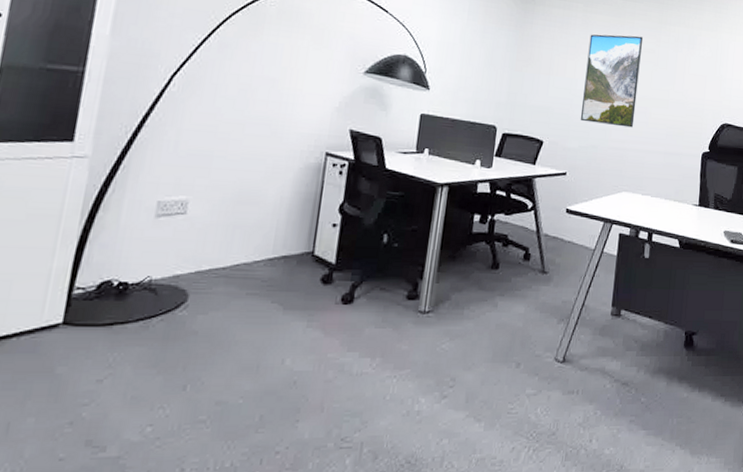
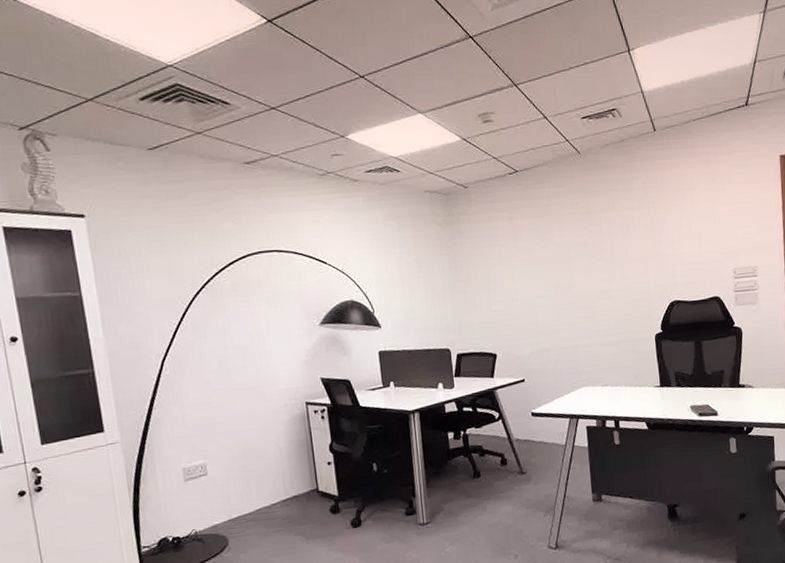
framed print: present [580,34,644,128] -> none [520,231,581,328]

